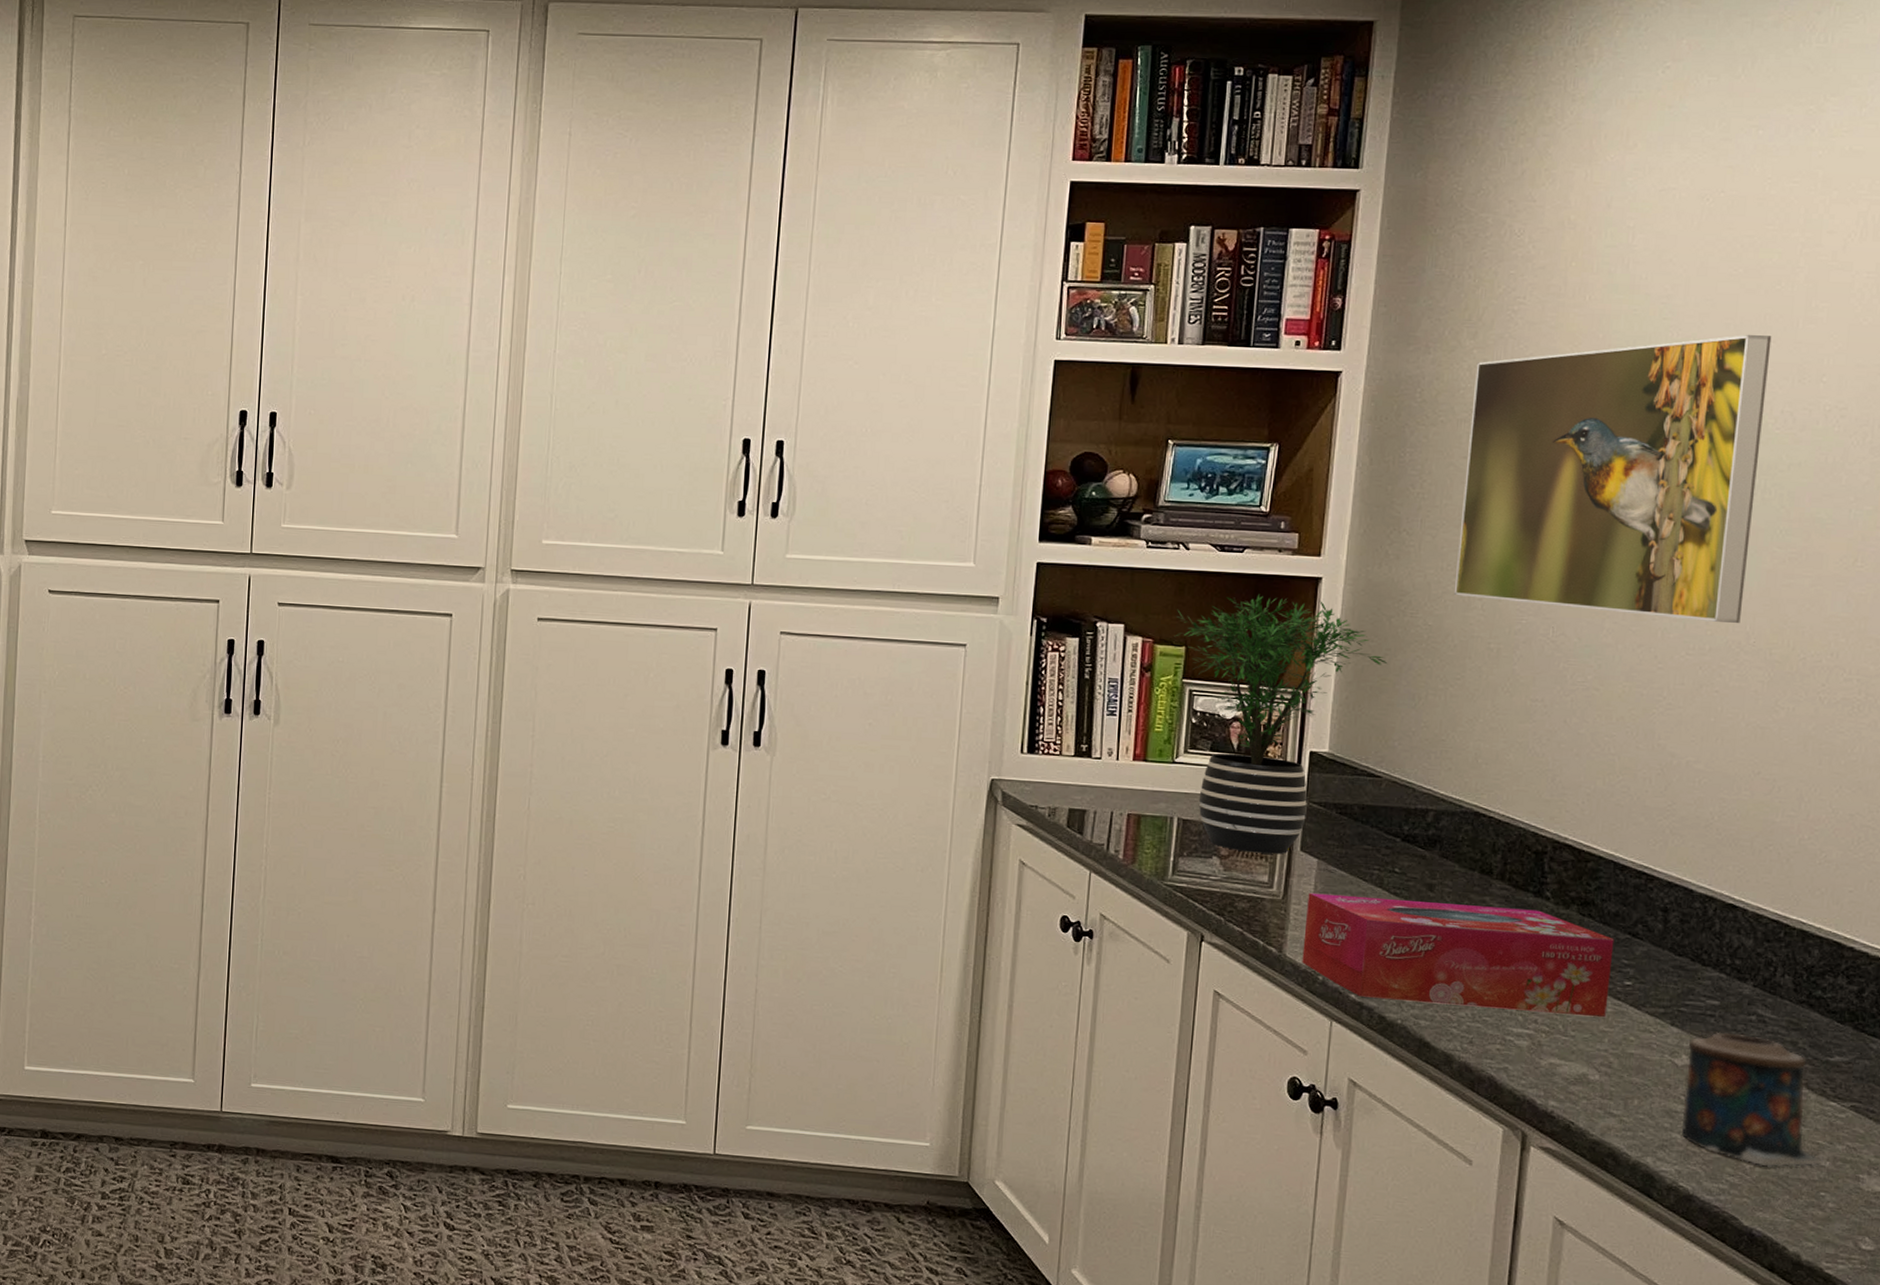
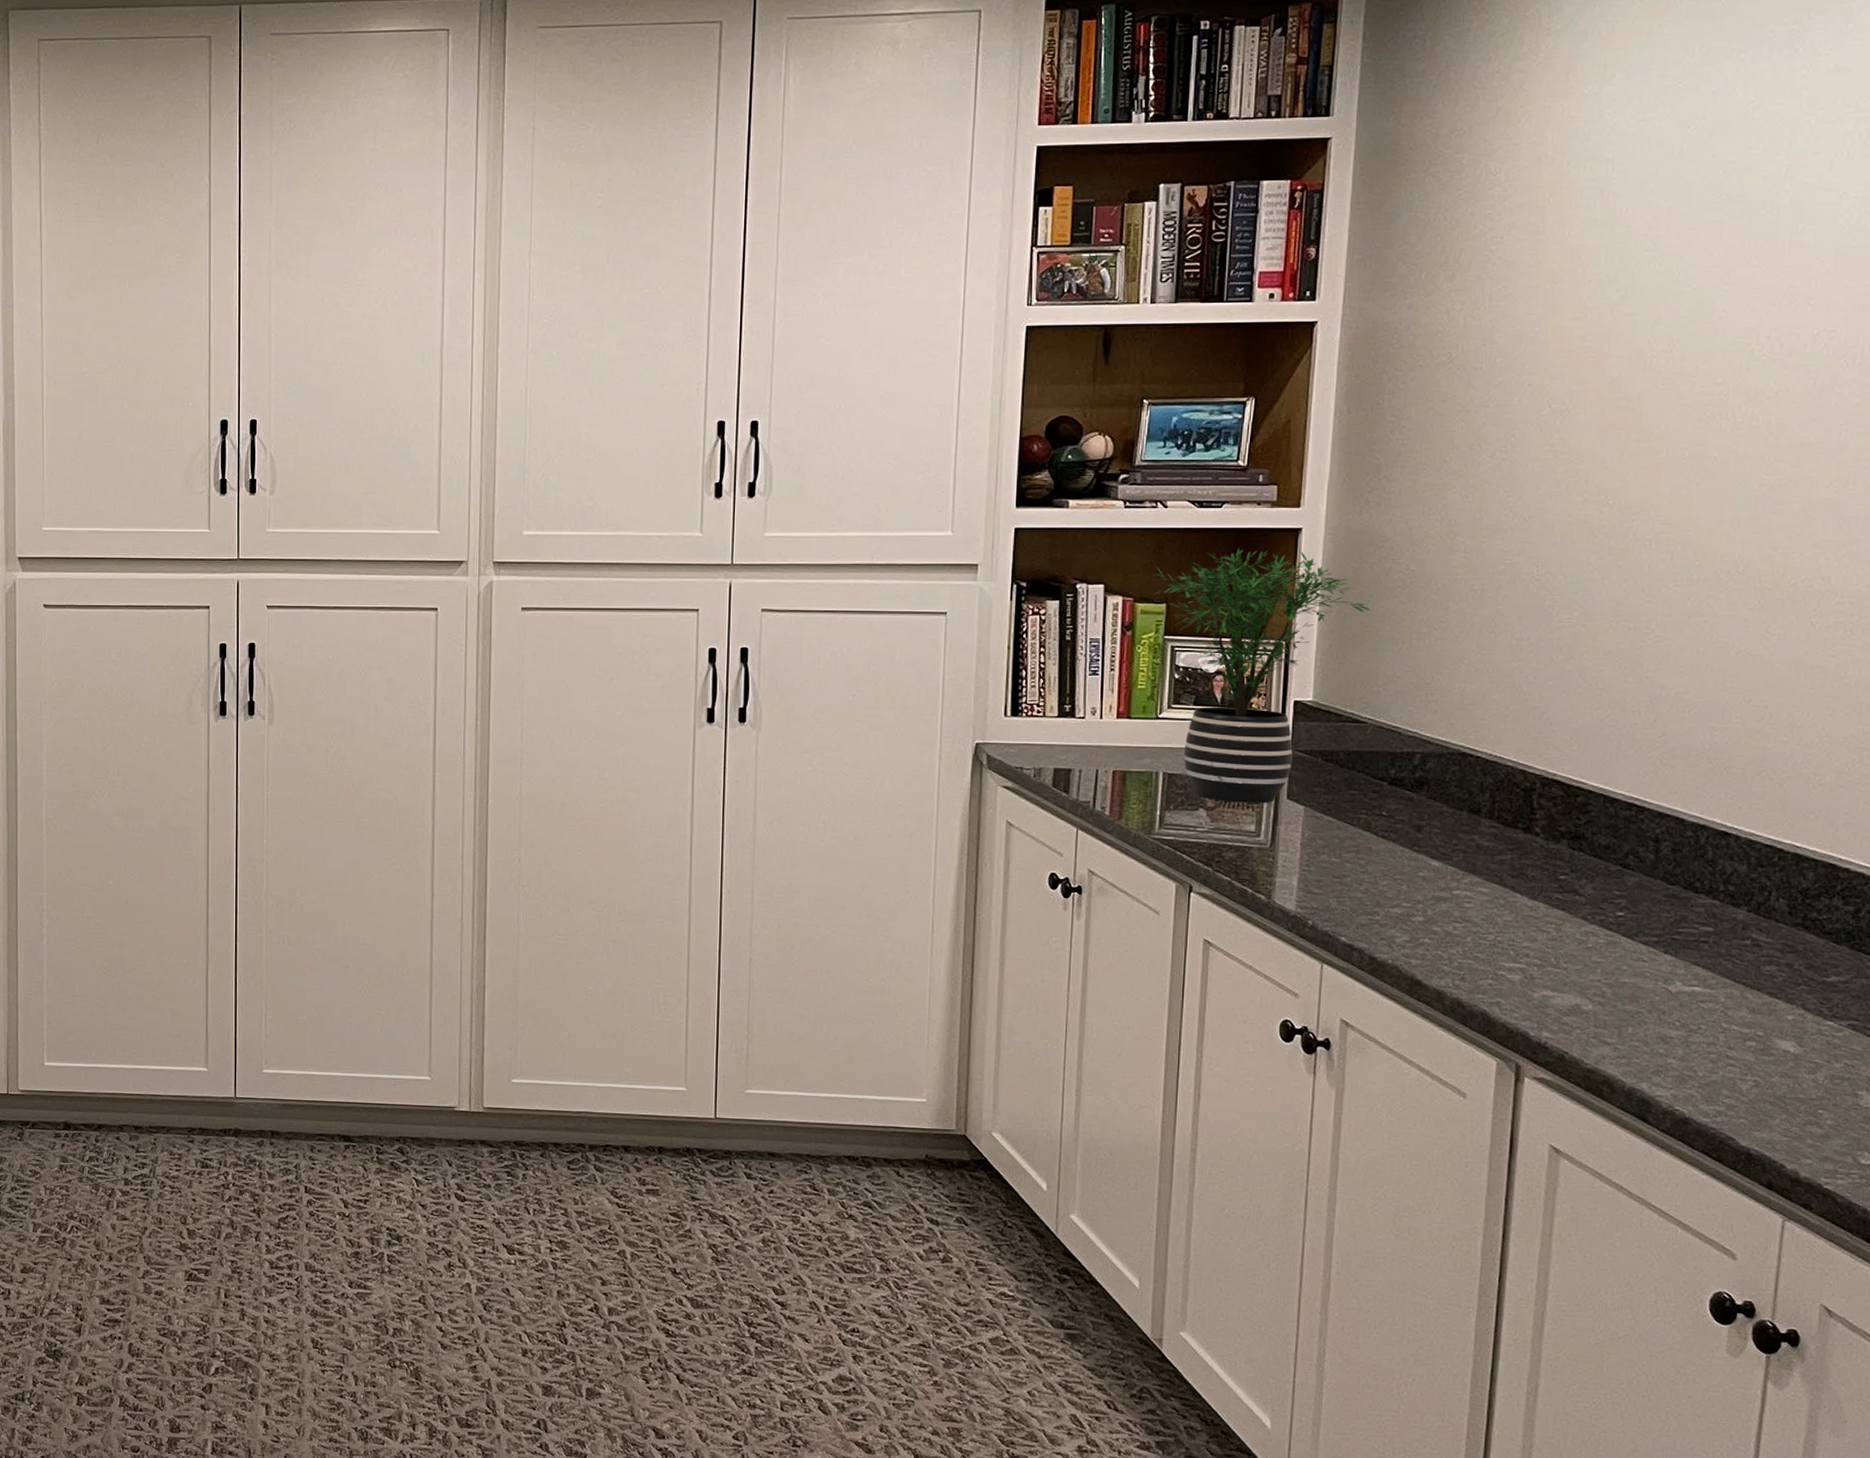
tissue box: present [1302,892,1614,1018] -> none [1291,839,1606,949]
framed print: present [1453,335,1772,623] -> none [1436,262,1757,552]
candle: present [1681,1032,1832,1167] -> none [1676,957,1829,1088]

